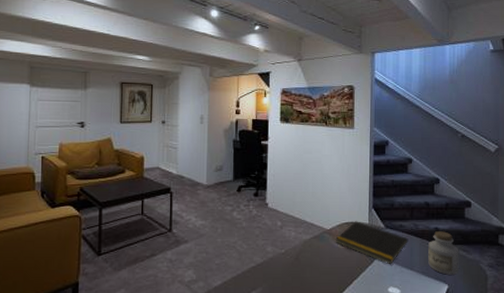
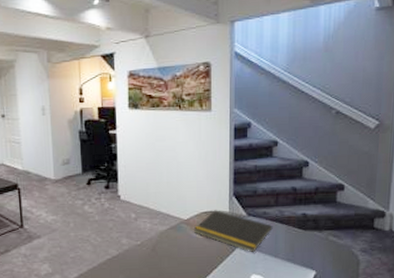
jar: present [428,231,459,275] -> none [294,217,329,261]

